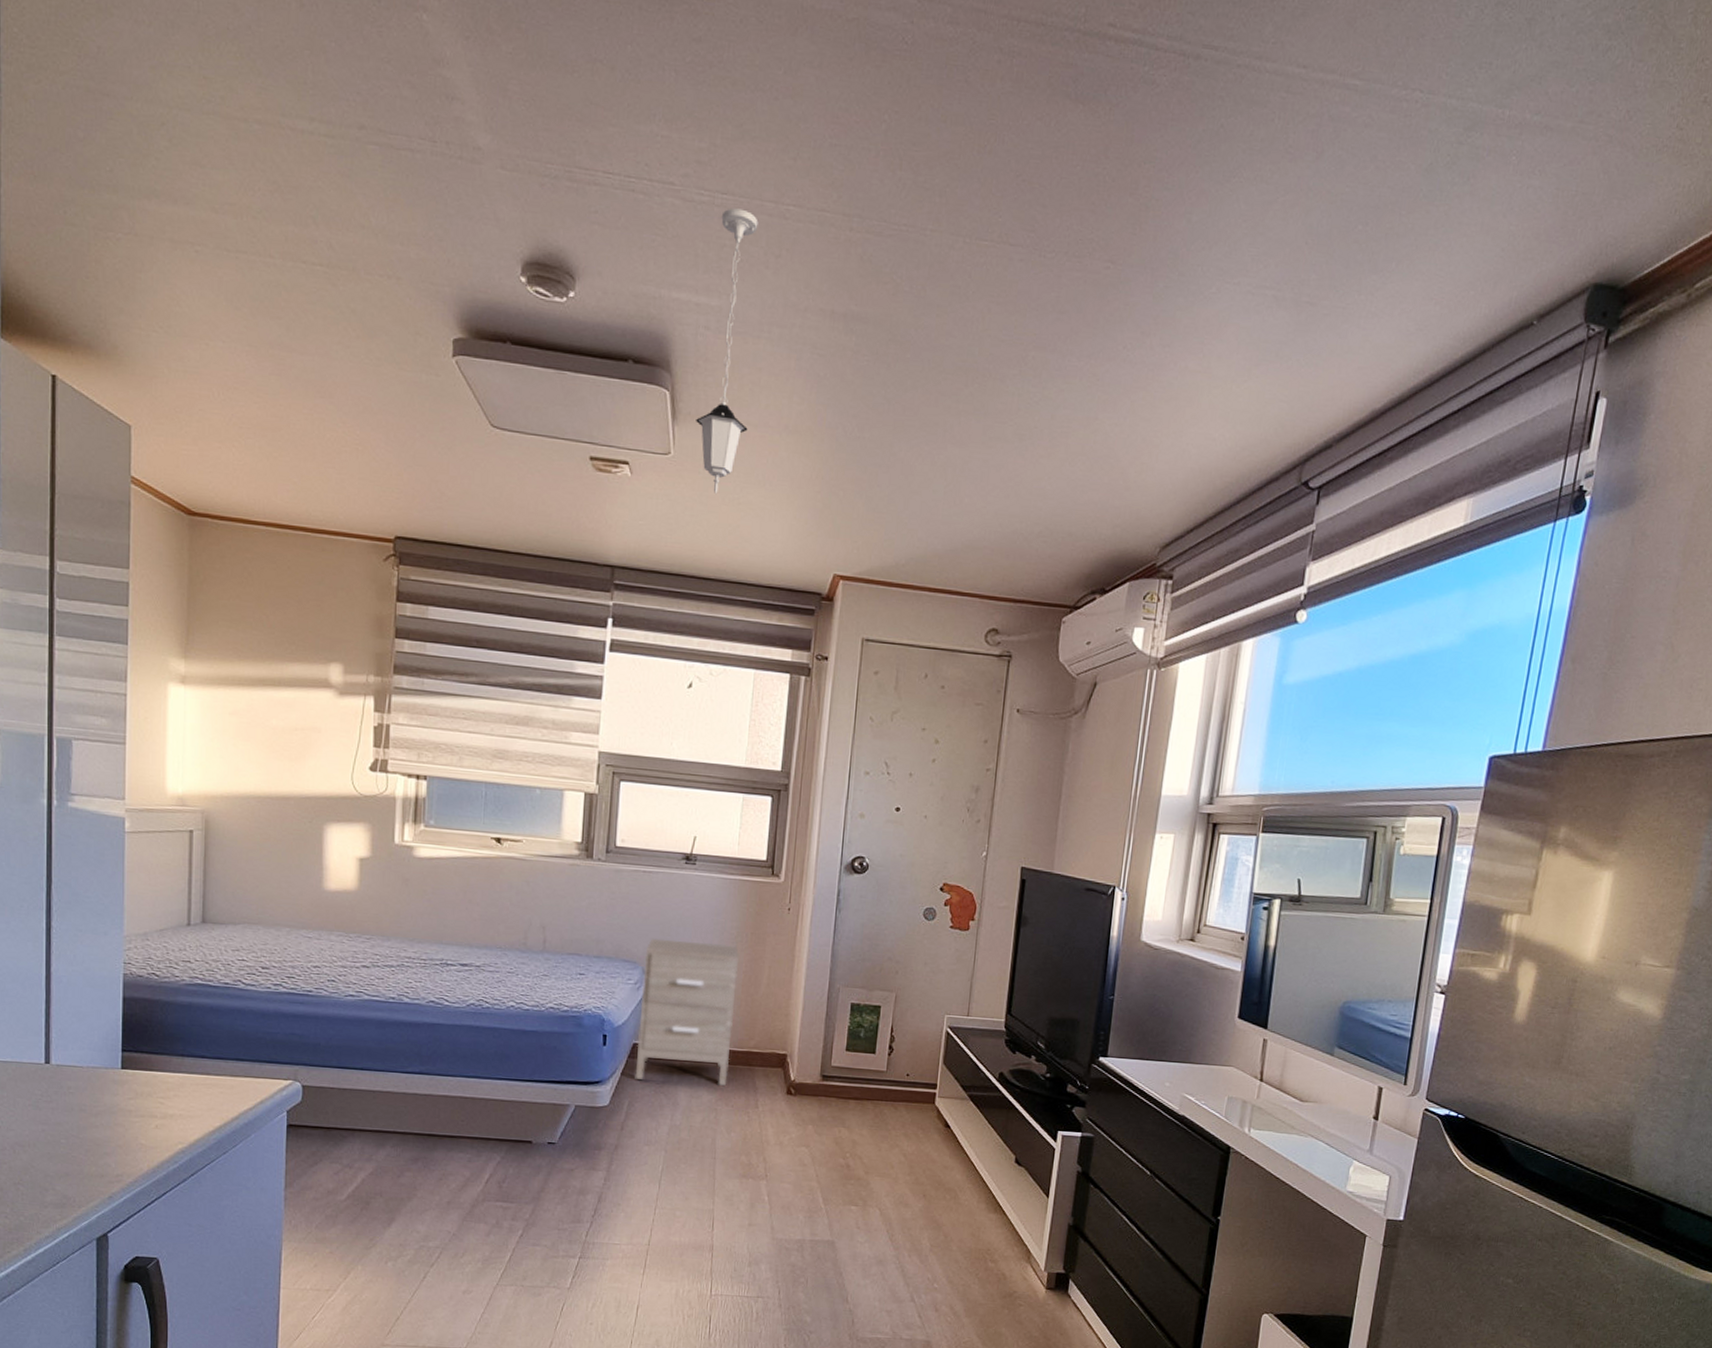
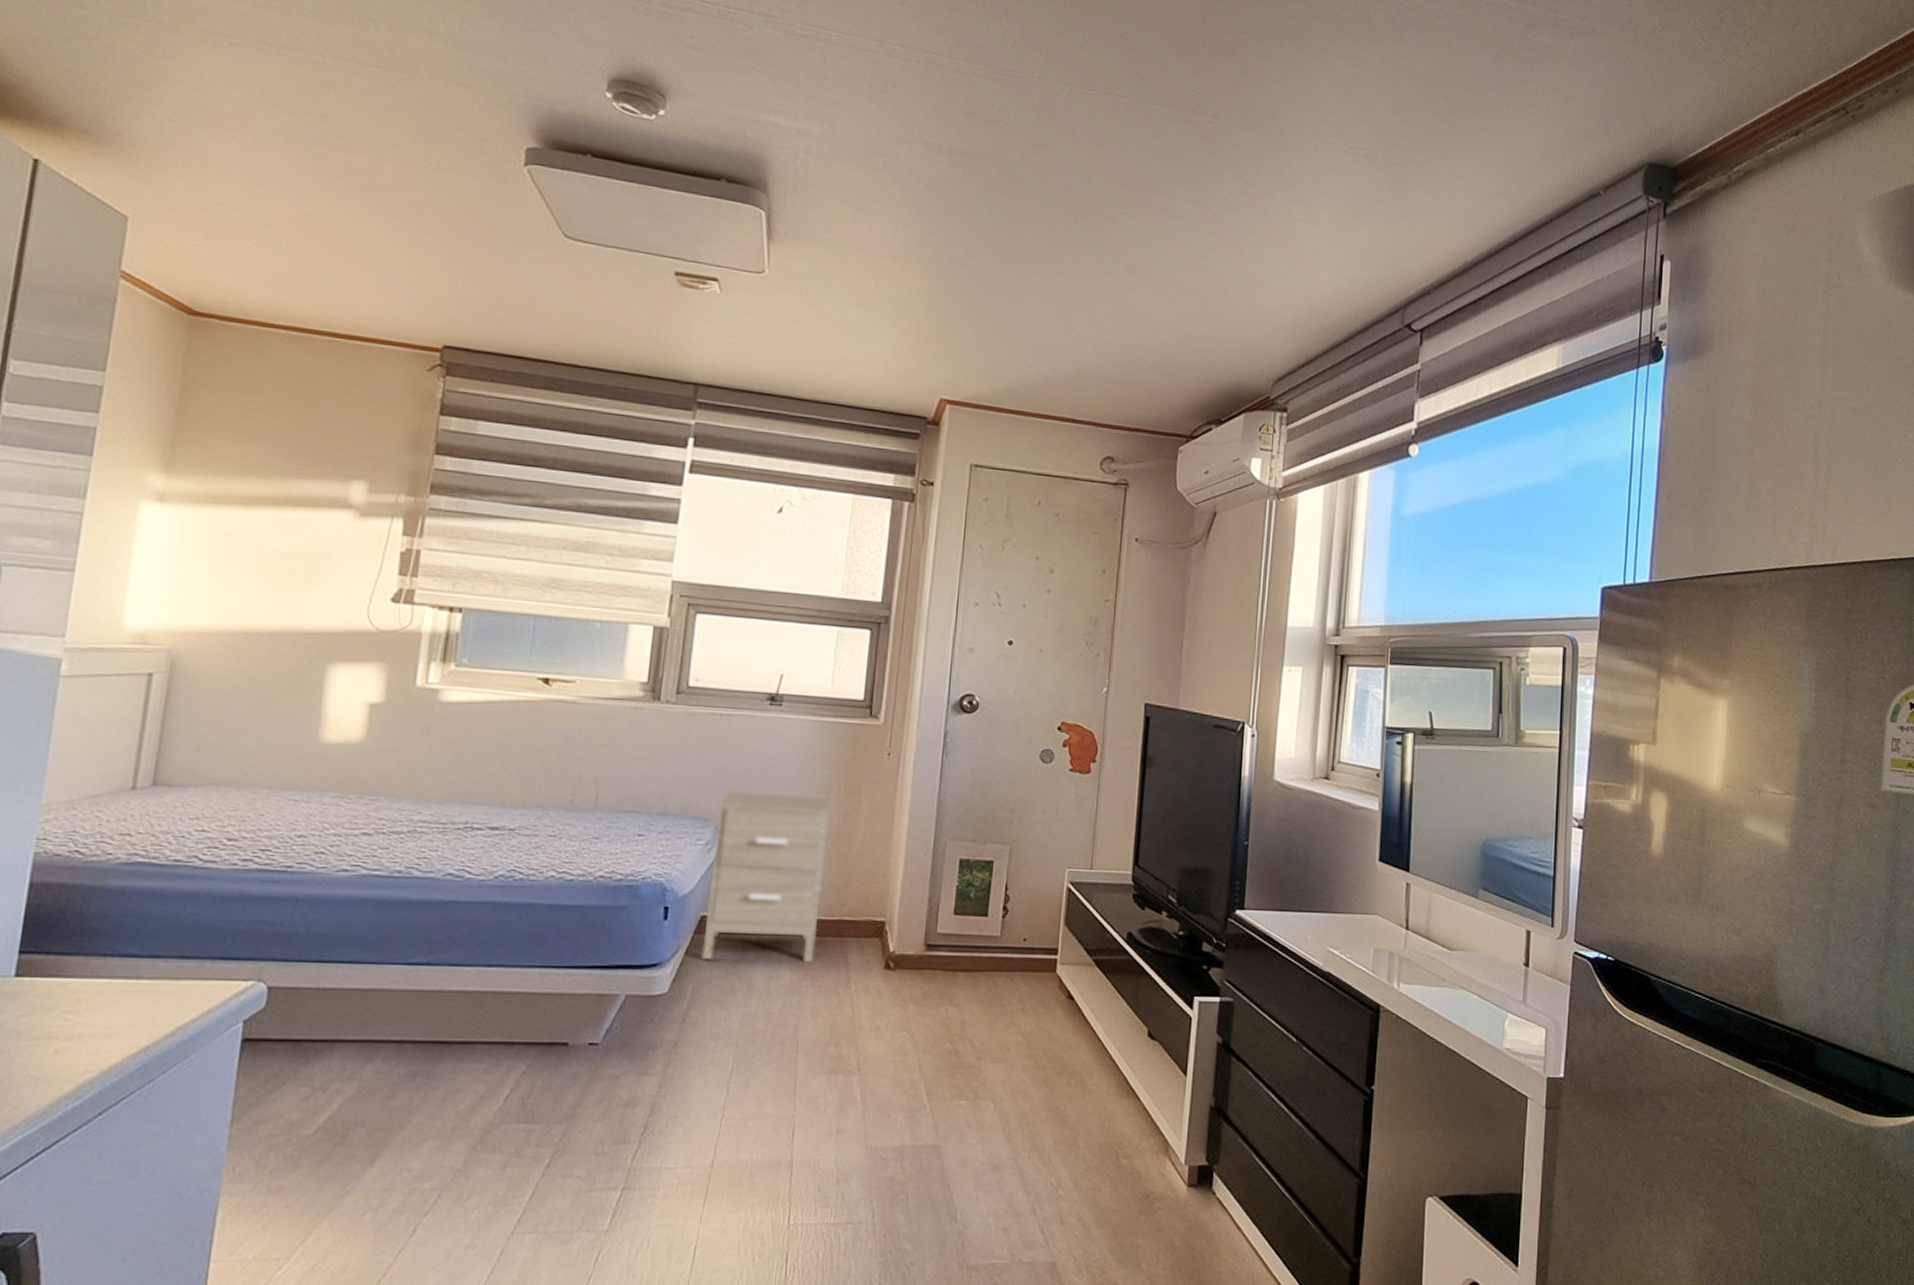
pendant light: present [696,208,758,495] -> none [793,43,863,315]

